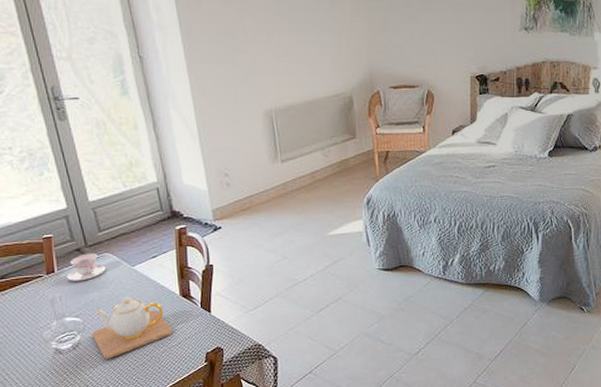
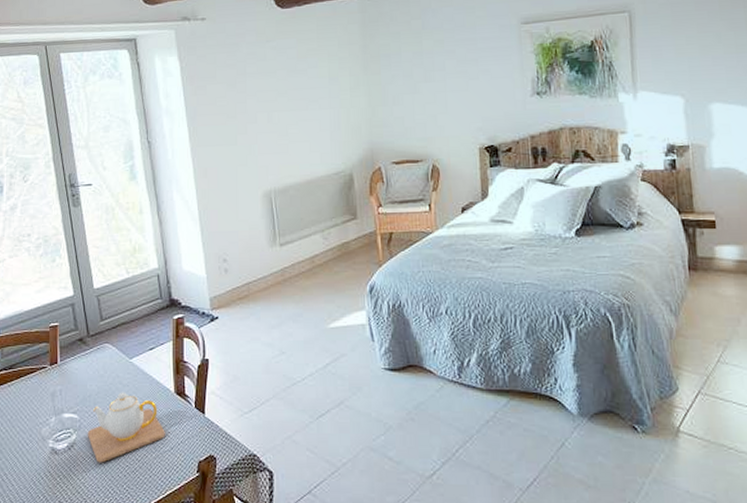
teacup: present [67,253,106,281] -> none [68,344,105,374]

